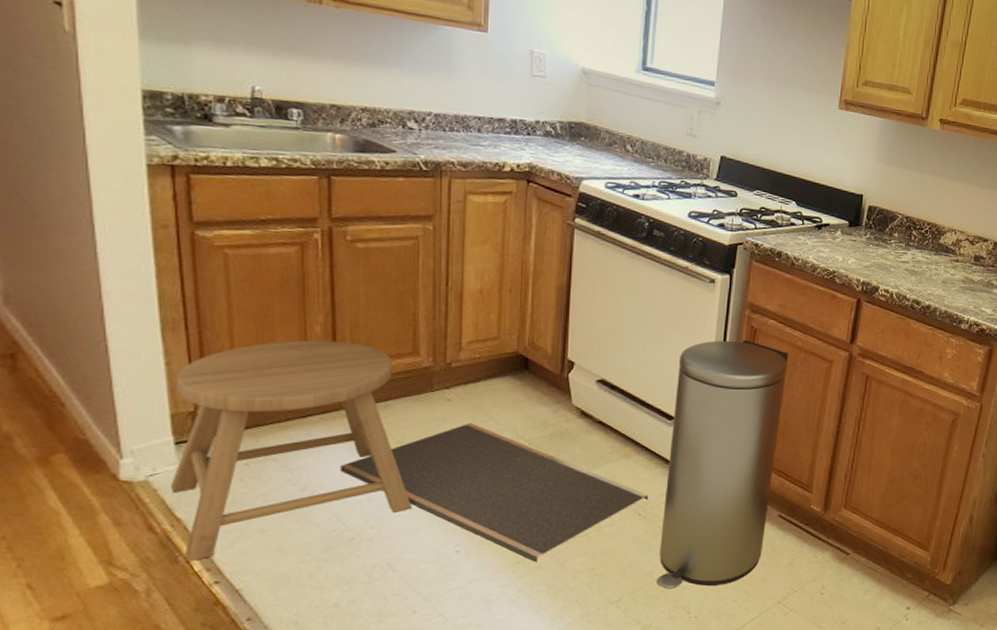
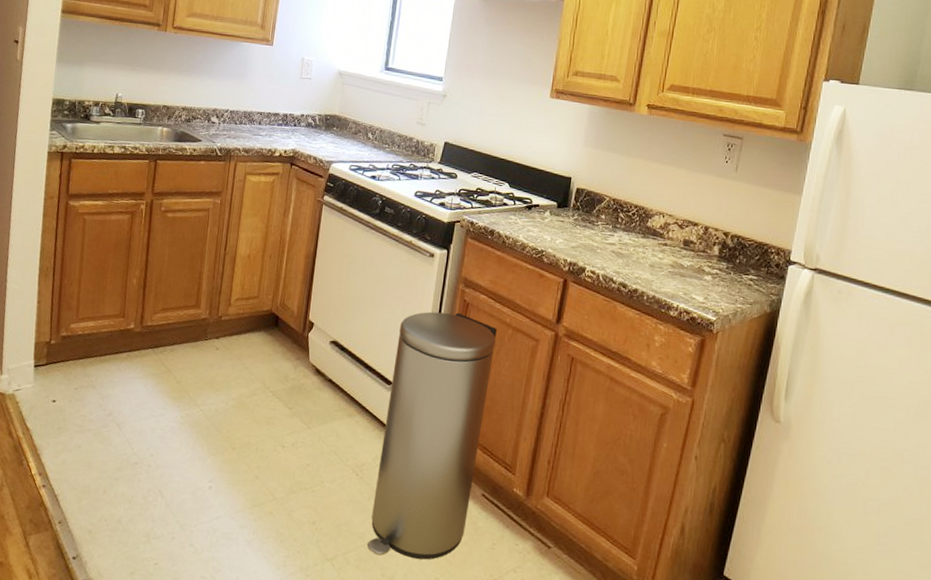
stool: present [172,340,412,562] -> none [27,289,182,466]
door mat: present [340,422,649,562] -> none [135,370,366,508]

